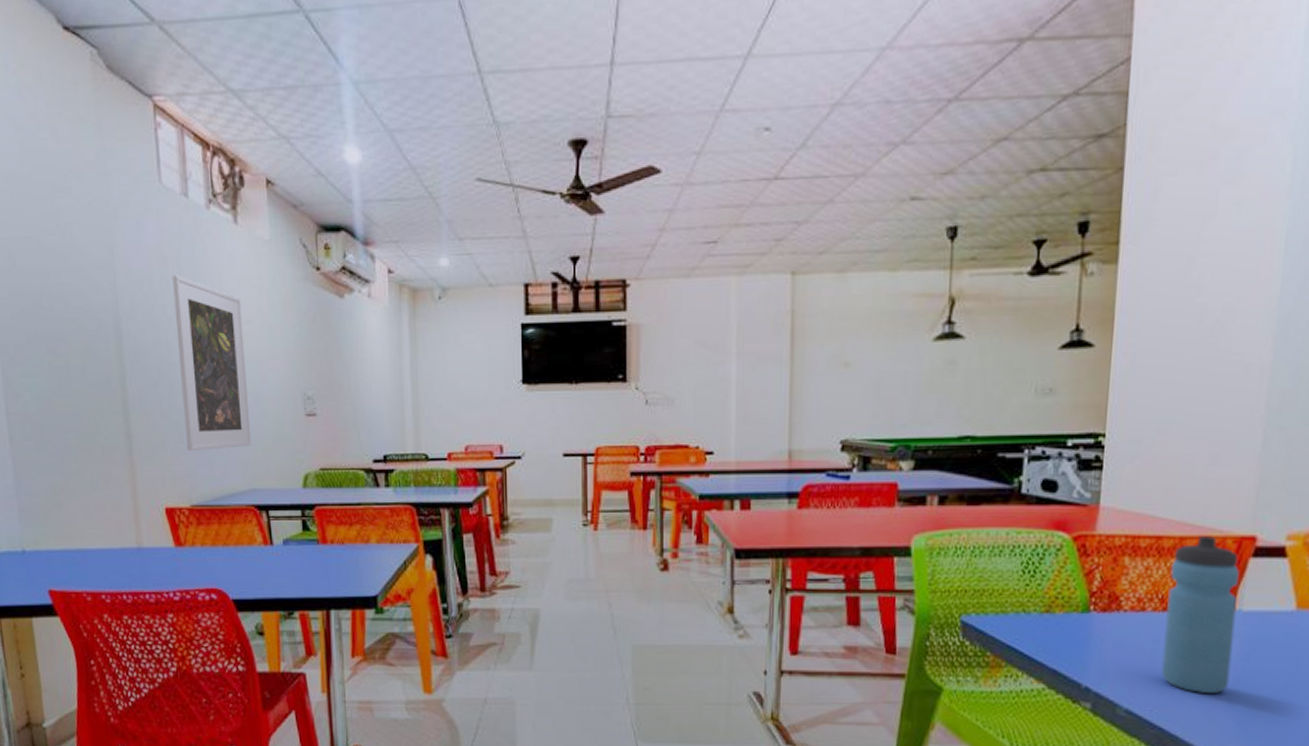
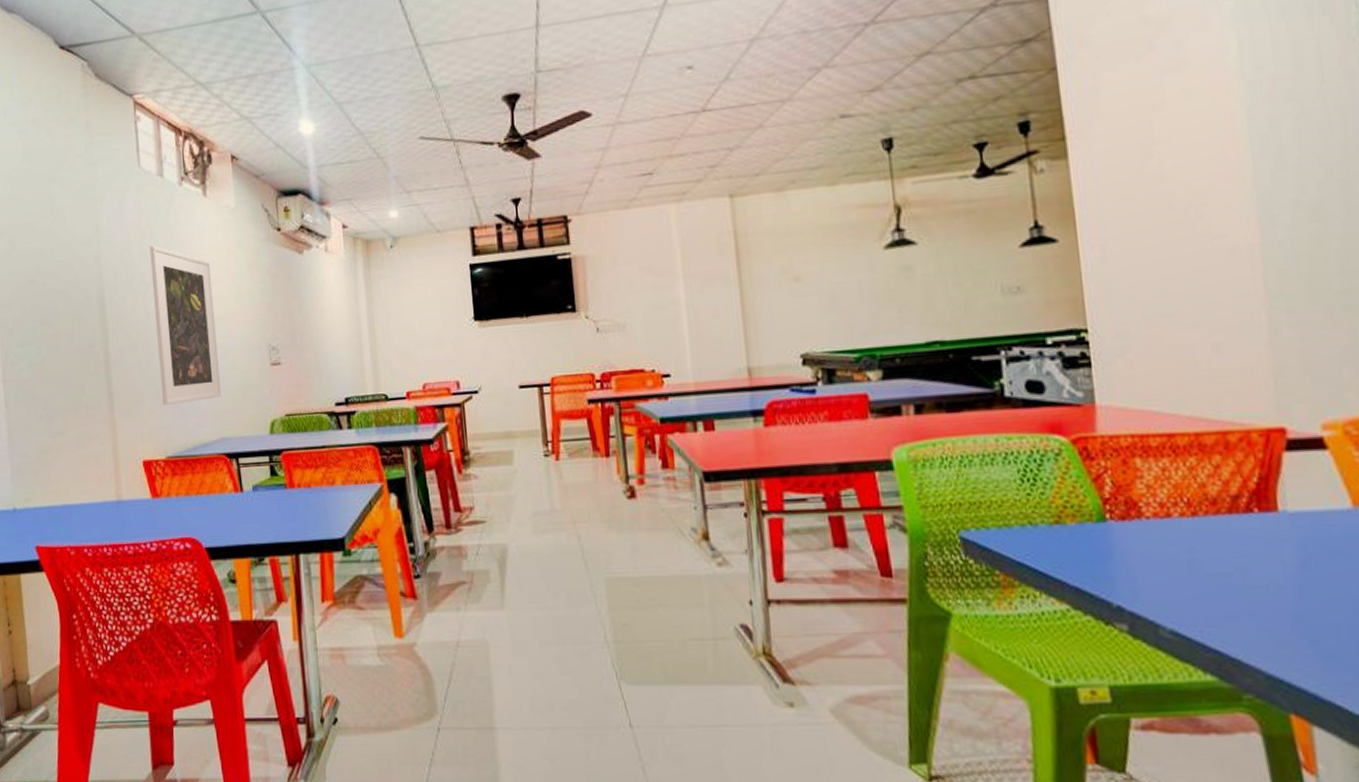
water bottle: present [1161,536,1239,694] -> none [1191,430,1290,609]

